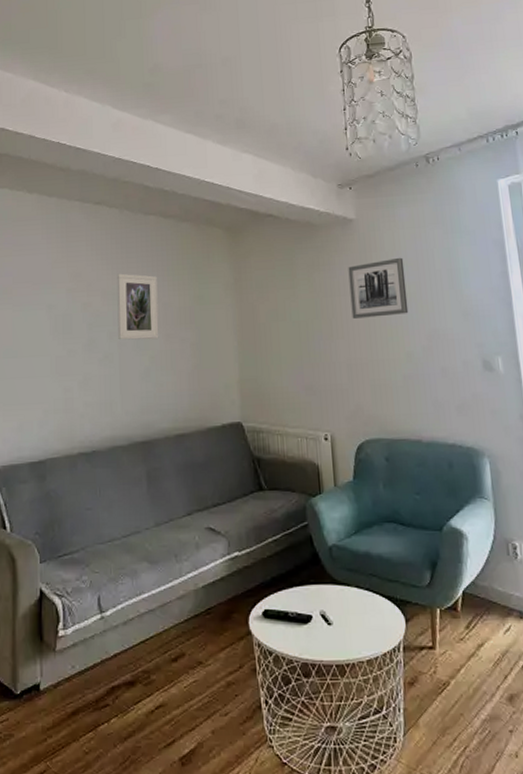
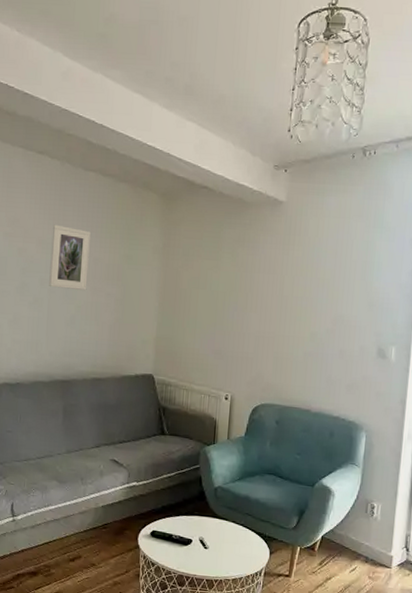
wall art: present [348,257,409,319] -> none [267,244,324,298]

